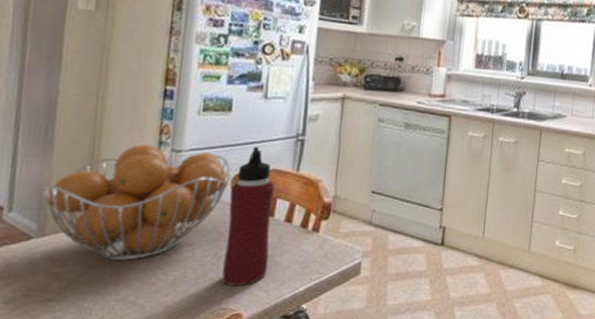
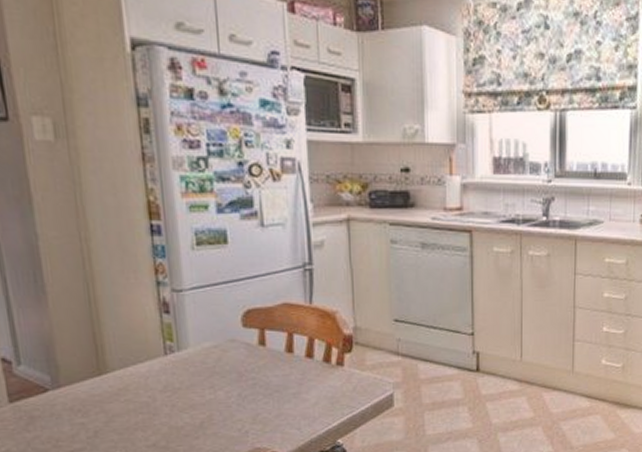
fruit basket: present [42,144,232,261] -> none [45,287,241,407]
water bottle: present [222,146,275,287] -> none [242,280,296,426]

